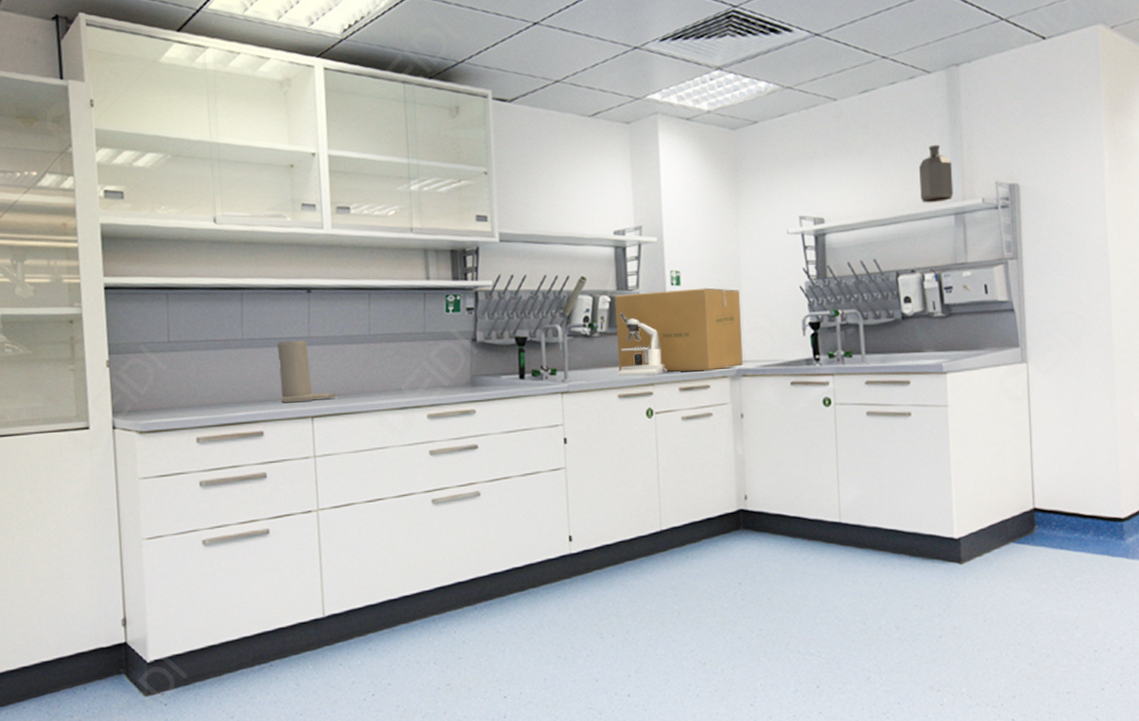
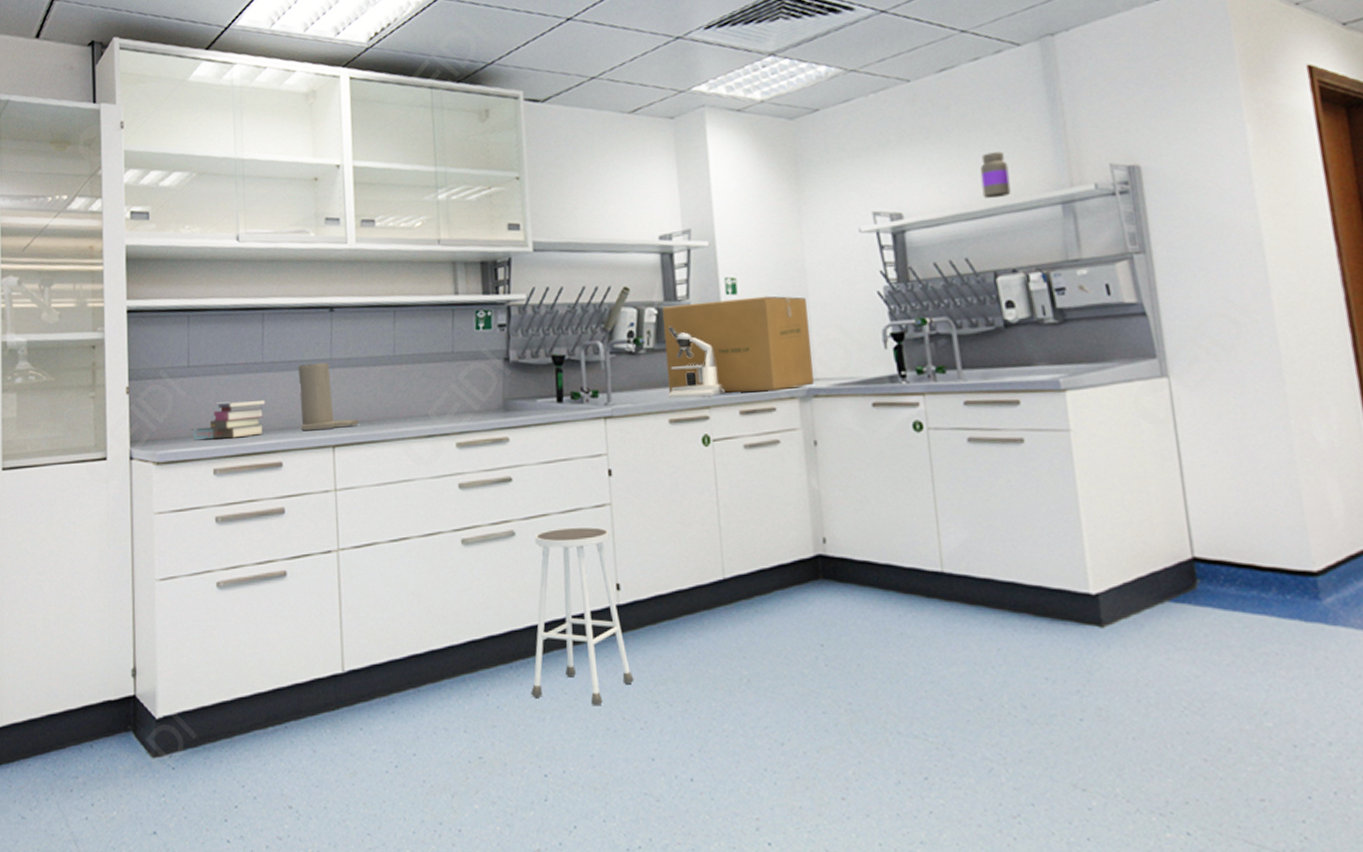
books: none [173,374,245,411] -> present [191,399,265,440]
stool: none [493,488,582,639] -> present [531,527,634,706]
jar: none [890,167,915,208] -> present [980,151,1011,199]
bottle: present [919,144,954,203] -> none [1014,124,1059,192]

